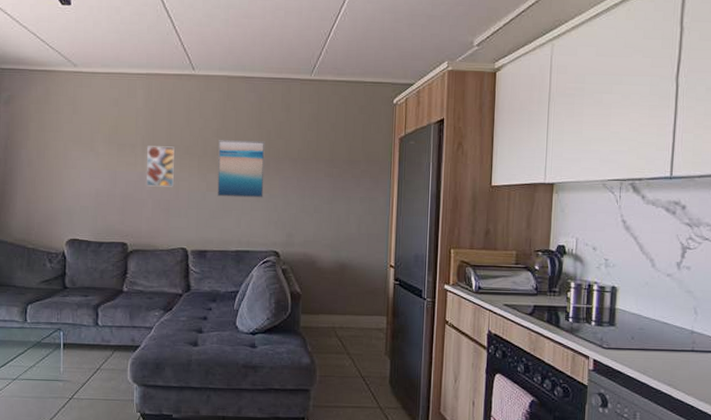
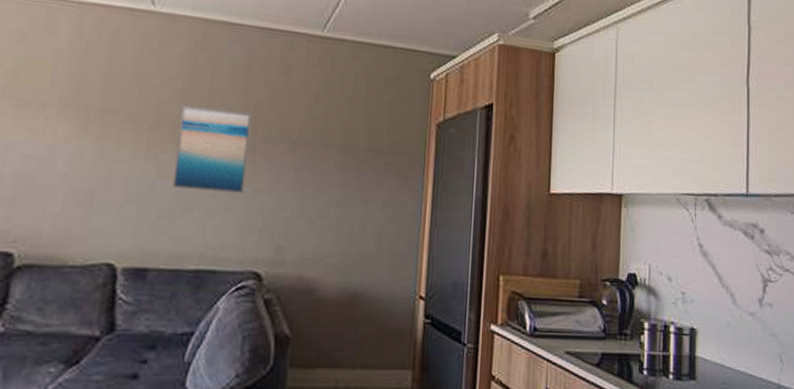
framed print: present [146,146,175,187] -> none [58,105,112,170]

